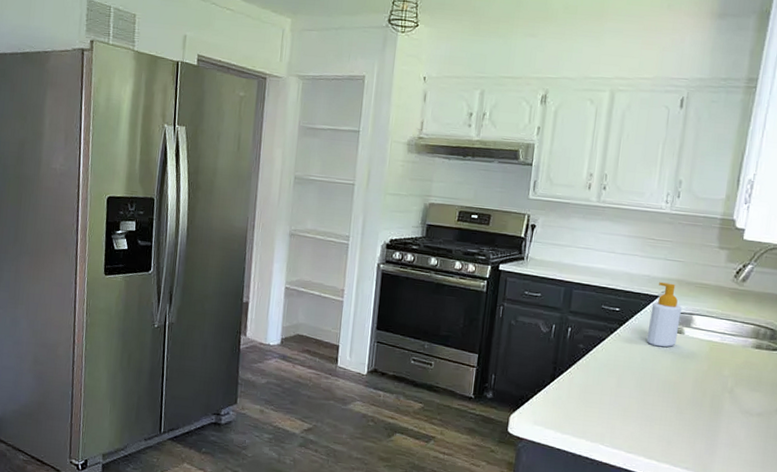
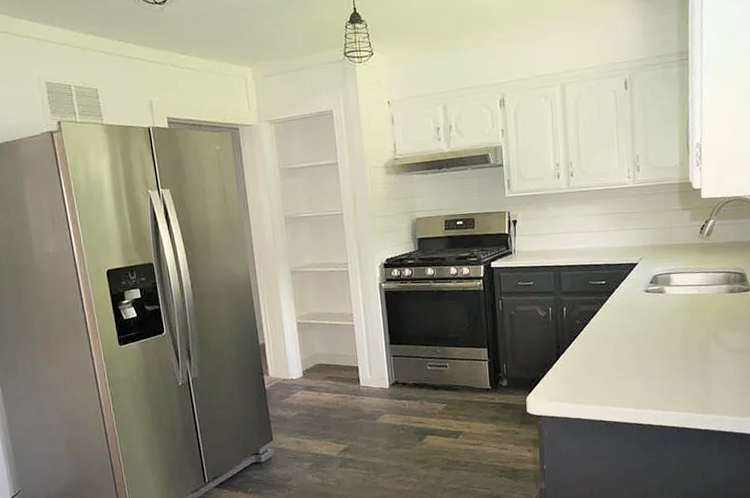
soap bottle: present [646,282,682,347] -> none [633,249,660,309]

